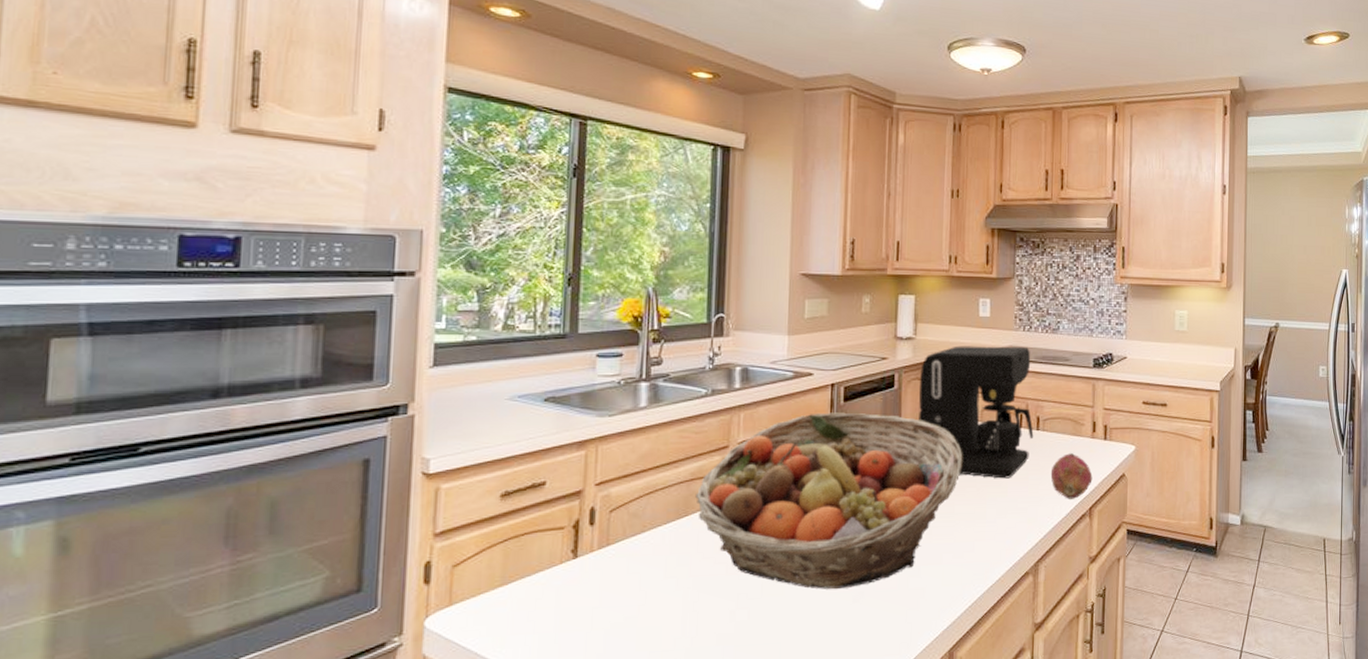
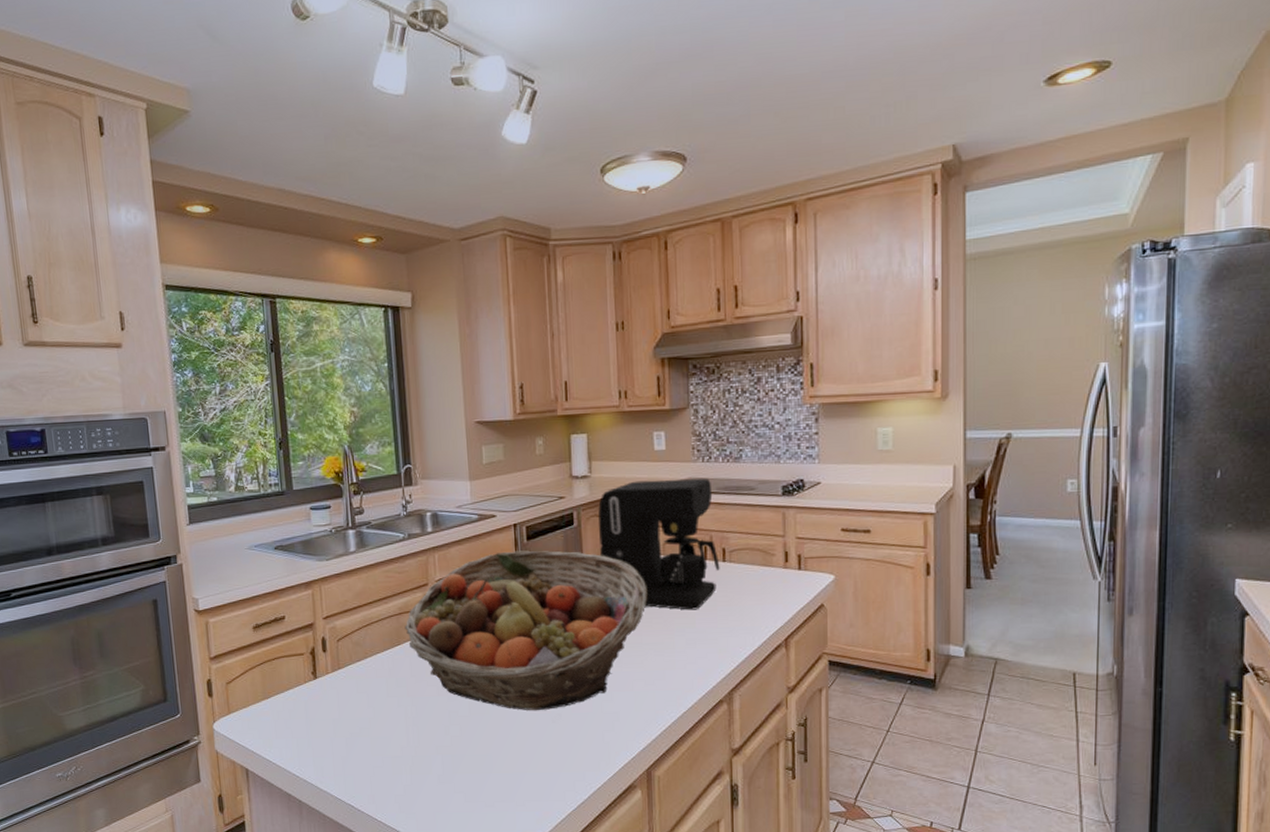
fruit: present [1050,453,1093,499] -> none [740,584,787,630]

